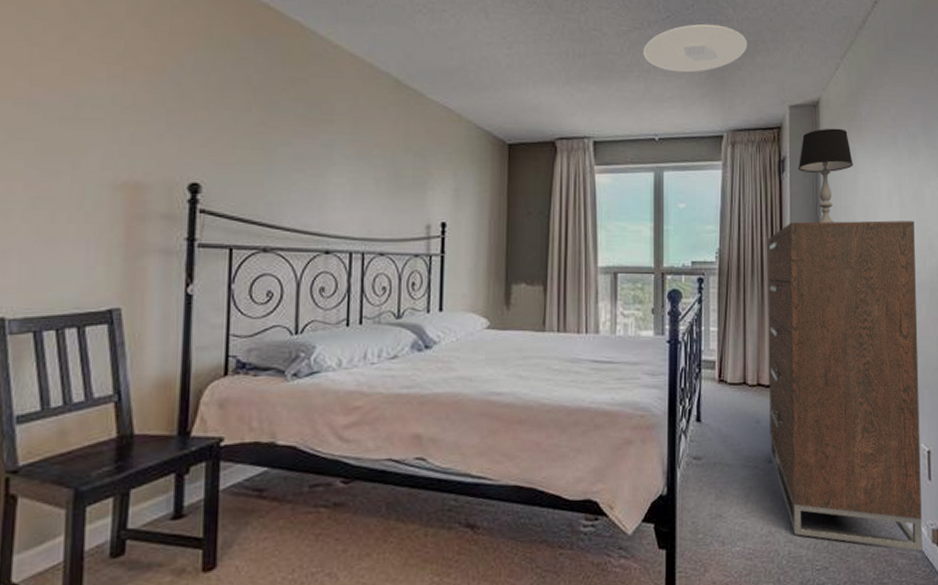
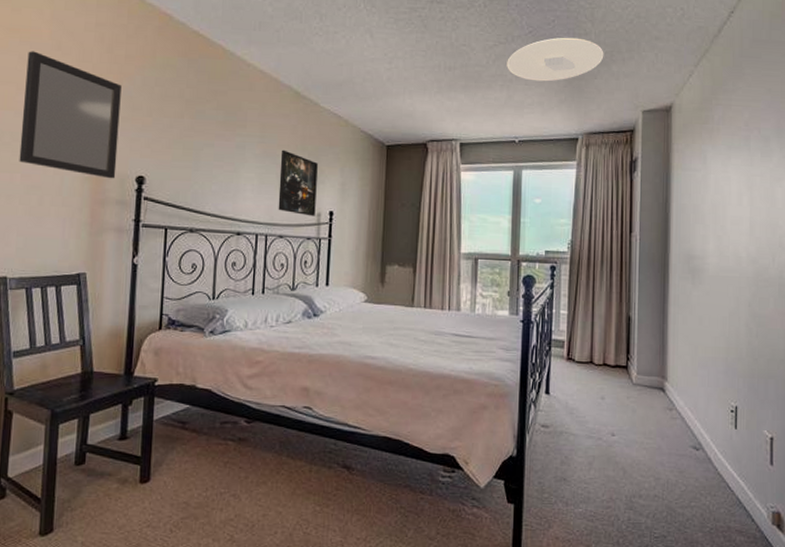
home mirror: none [19,22,166,188] -> present [19,51,122,179]
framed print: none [377,149,425,229] -> present [278,149,318,217]
dresser: present [768,220,922,551] -> none [613,217,765,530]
table lamp: present [797,128,853,223] -> none [648,131,704,220]

